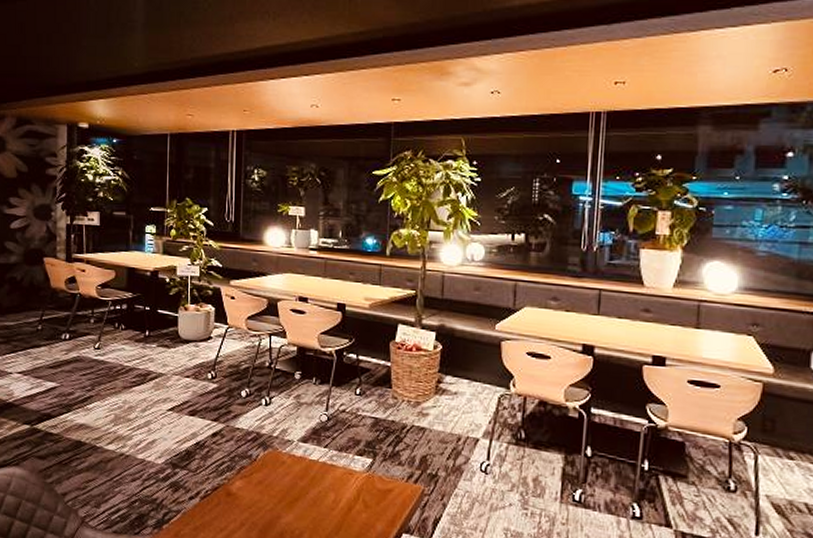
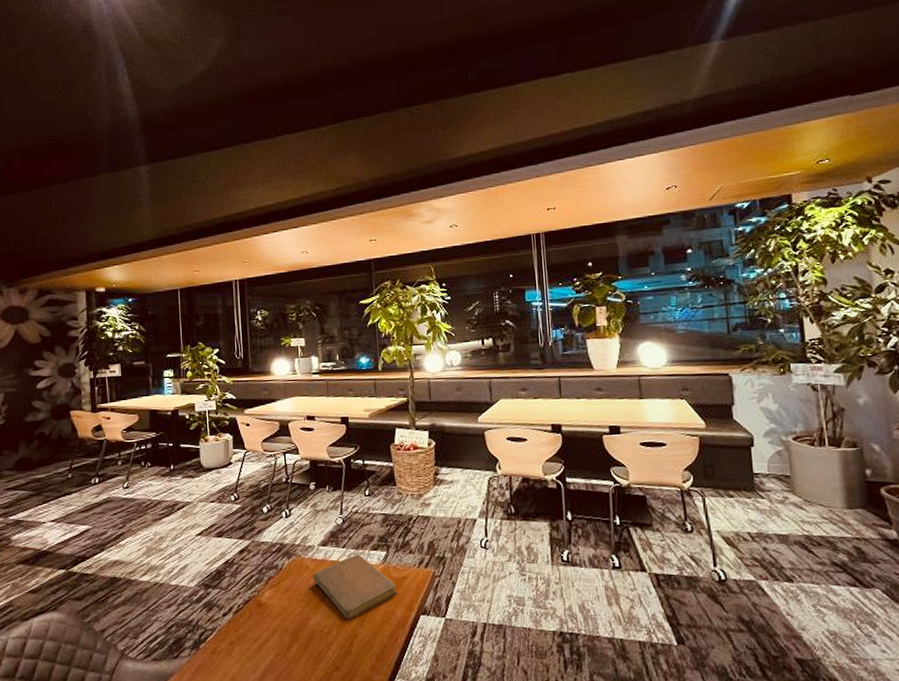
notebook: none [288,457,380,525] -> present [312,554,397,620]

